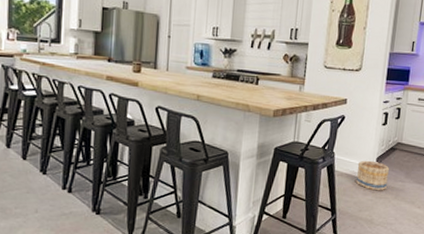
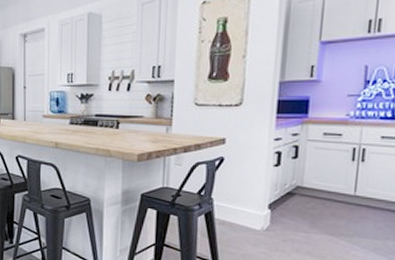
basket: present [356,160,390,190] -> none [243,207,288,242]

